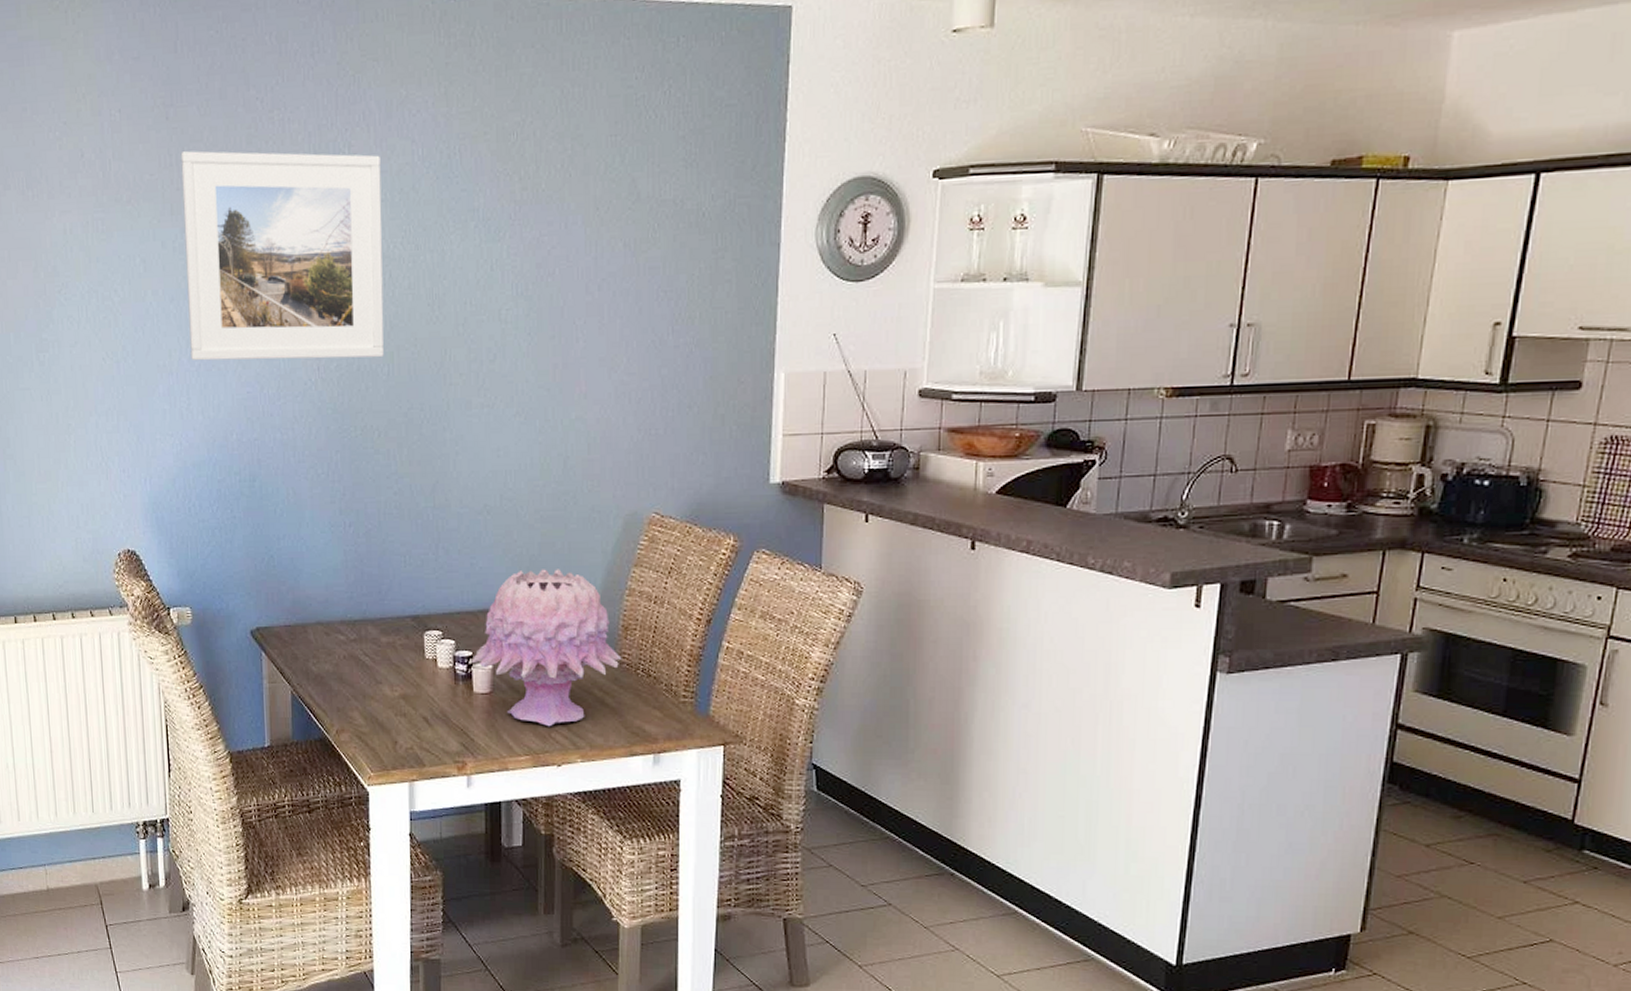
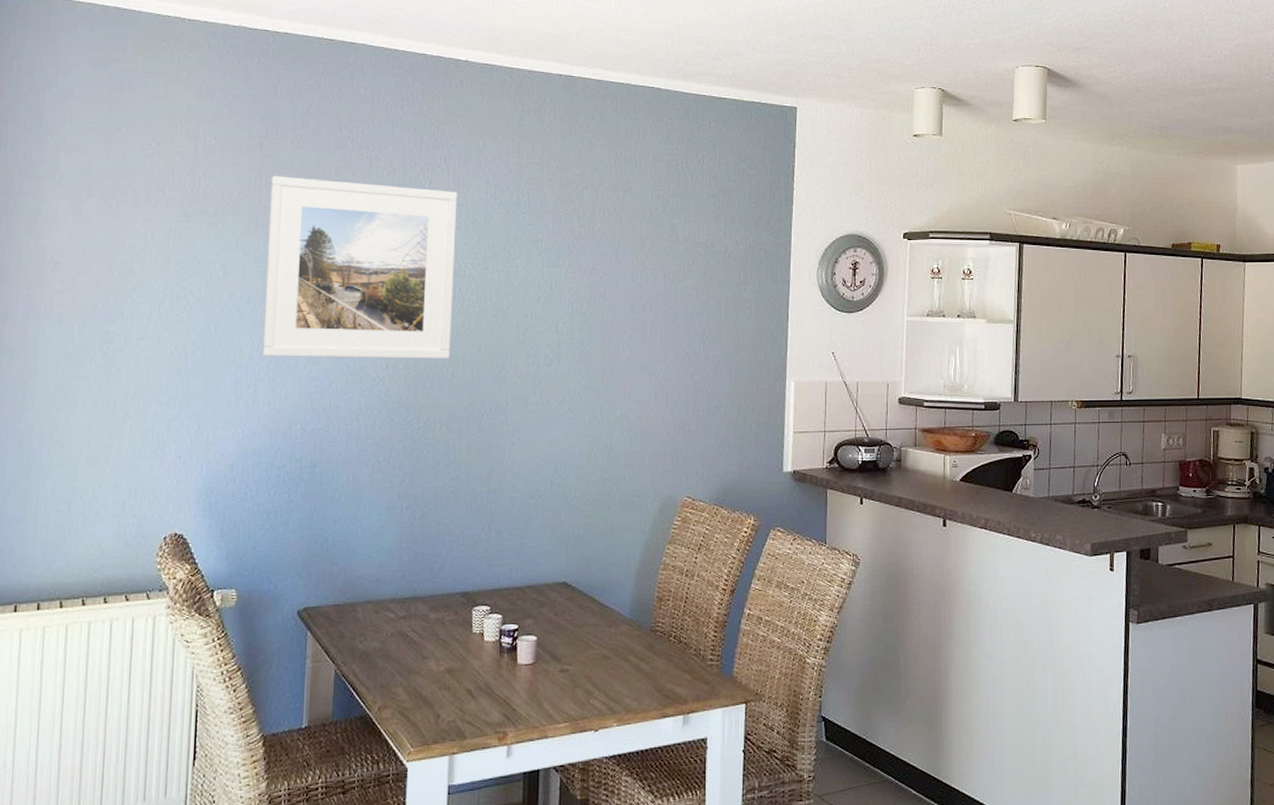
decorative vase: present [471,569,622,727] -> none [517,547,656,694]

